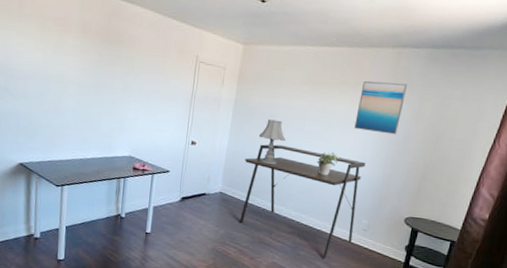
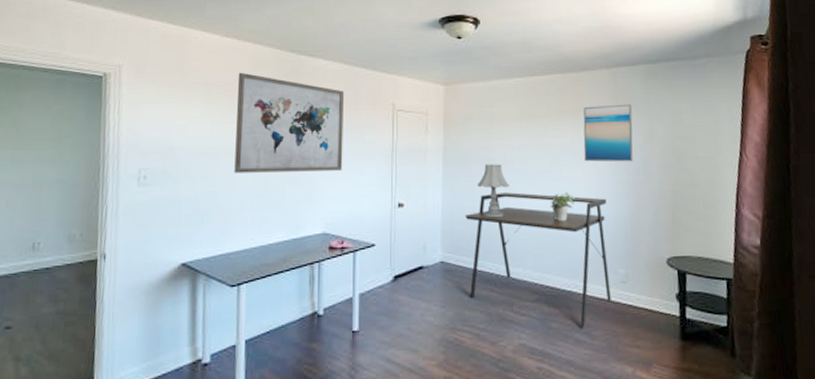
wall art: none [61,10,156,108] -> present [234,72,344,173]

